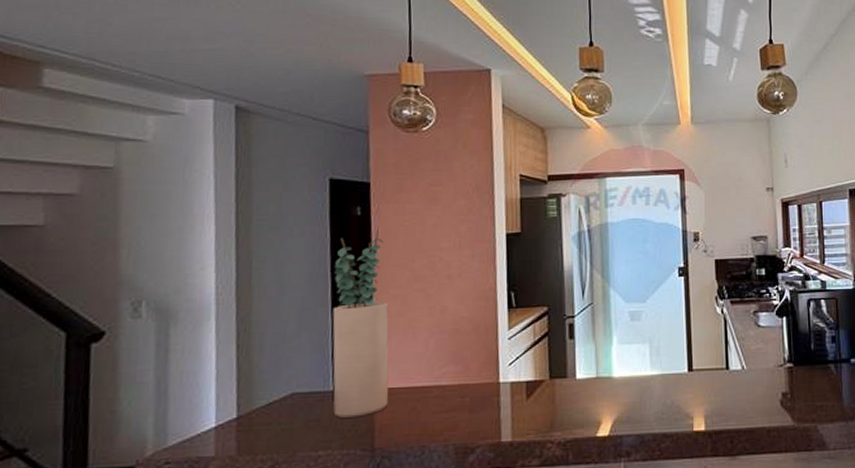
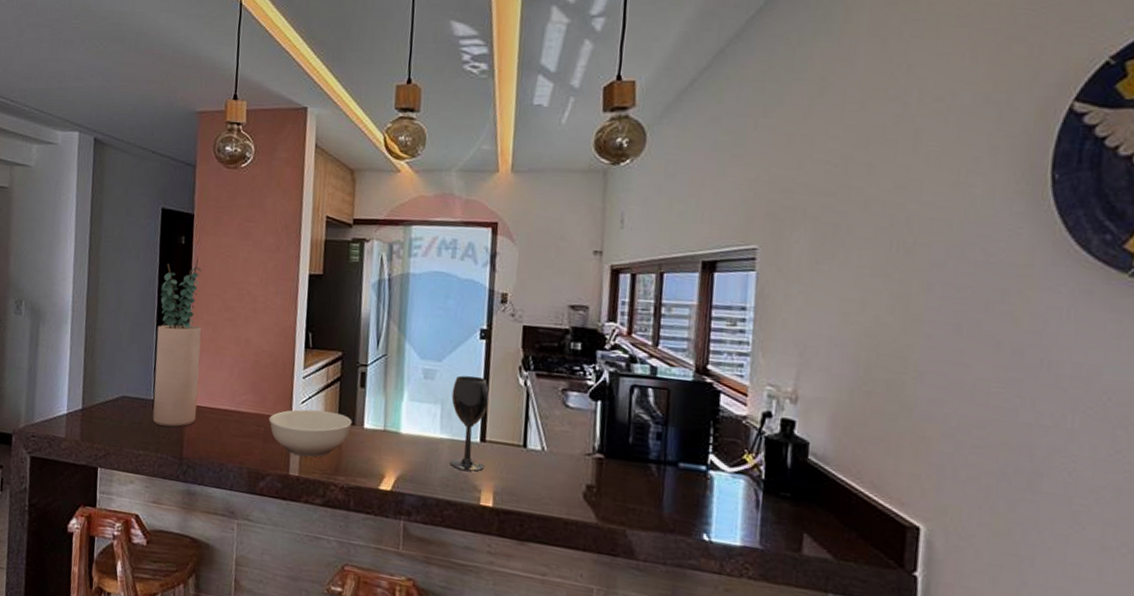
bowl: none [474,368,564,421] -> present [268,409,352,458]
wine glass: none [658,311,694,401] -> present [450,375,490,472]

